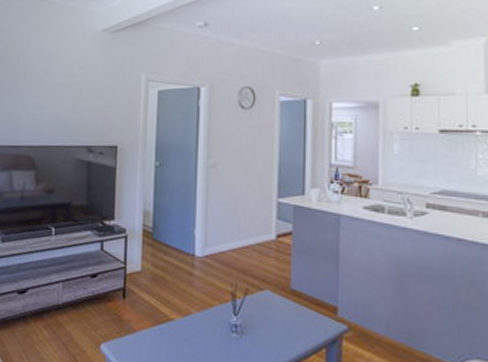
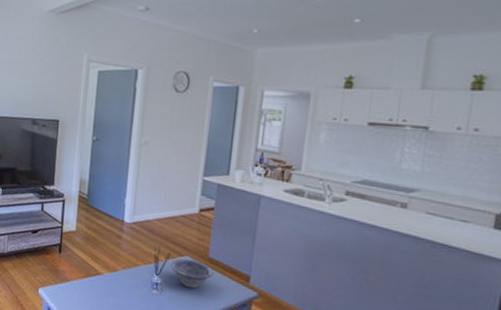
decorative bowl: none [249,293,297,327] -> present [170,258,214,288]

